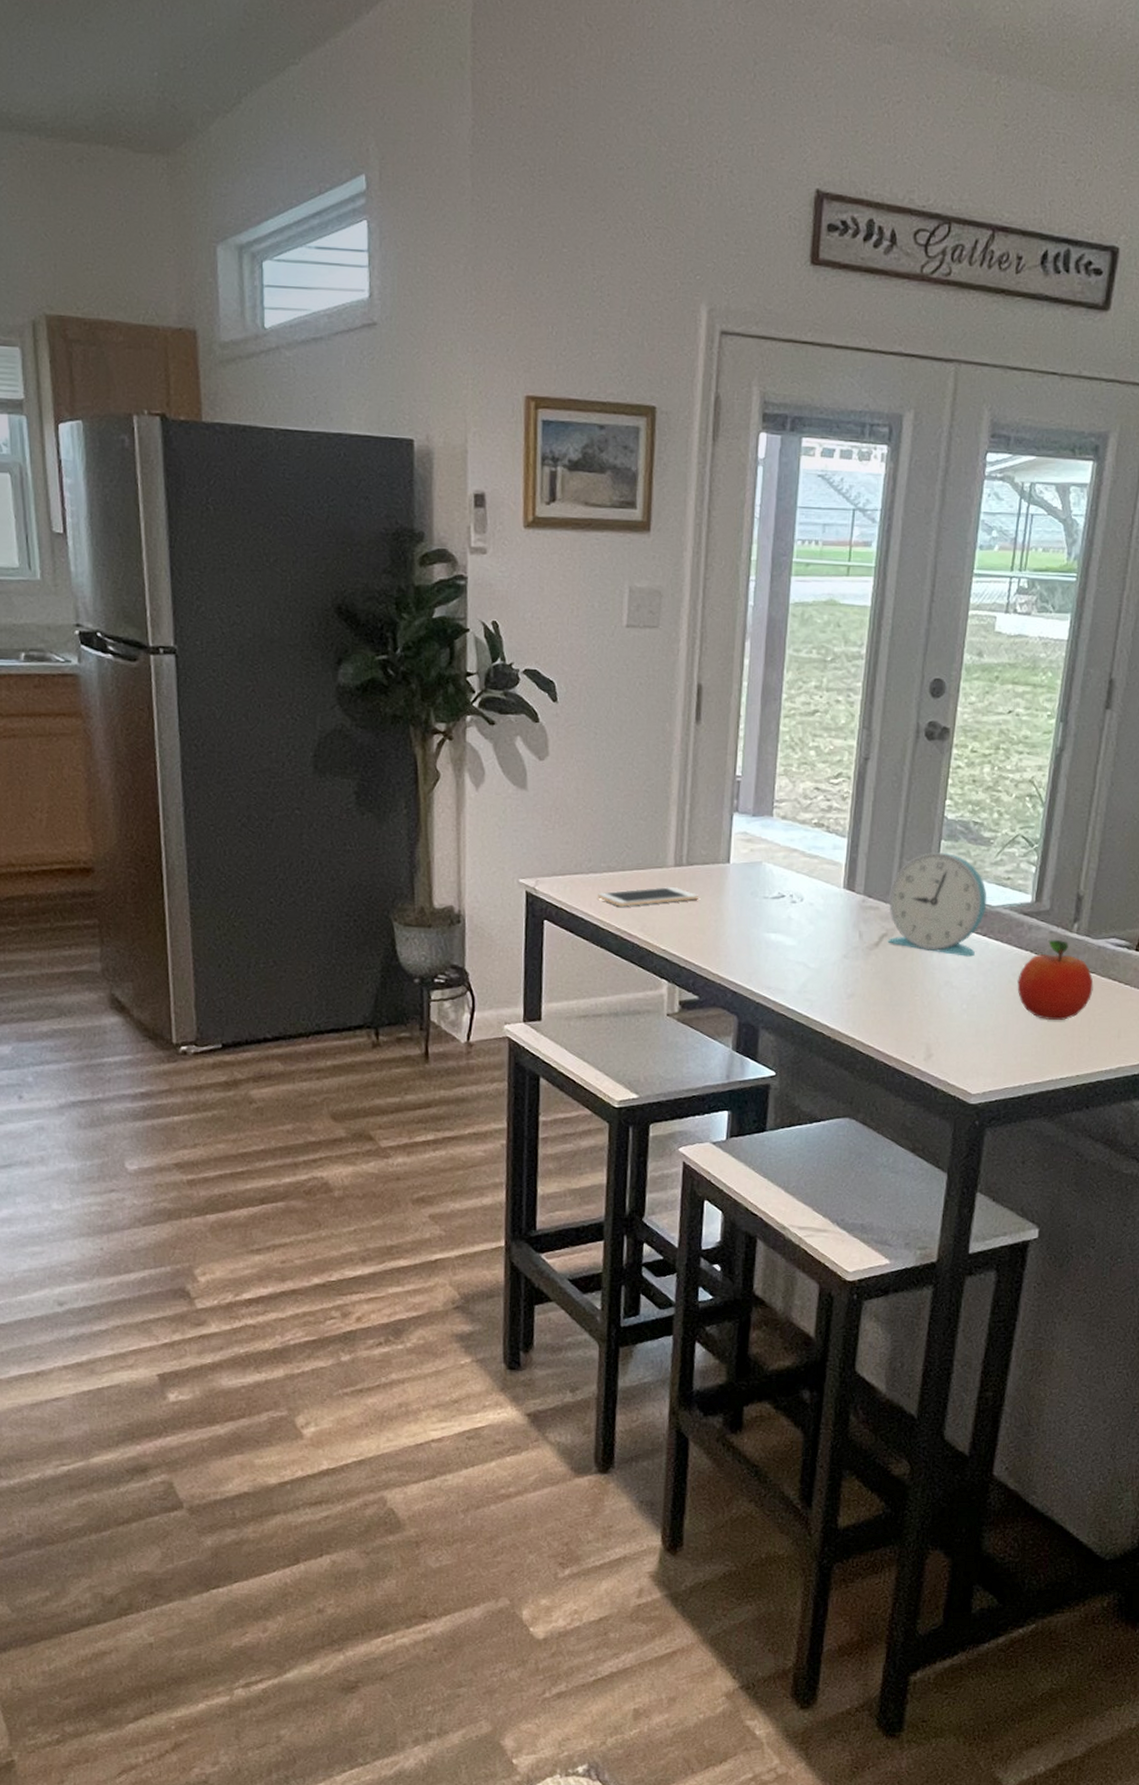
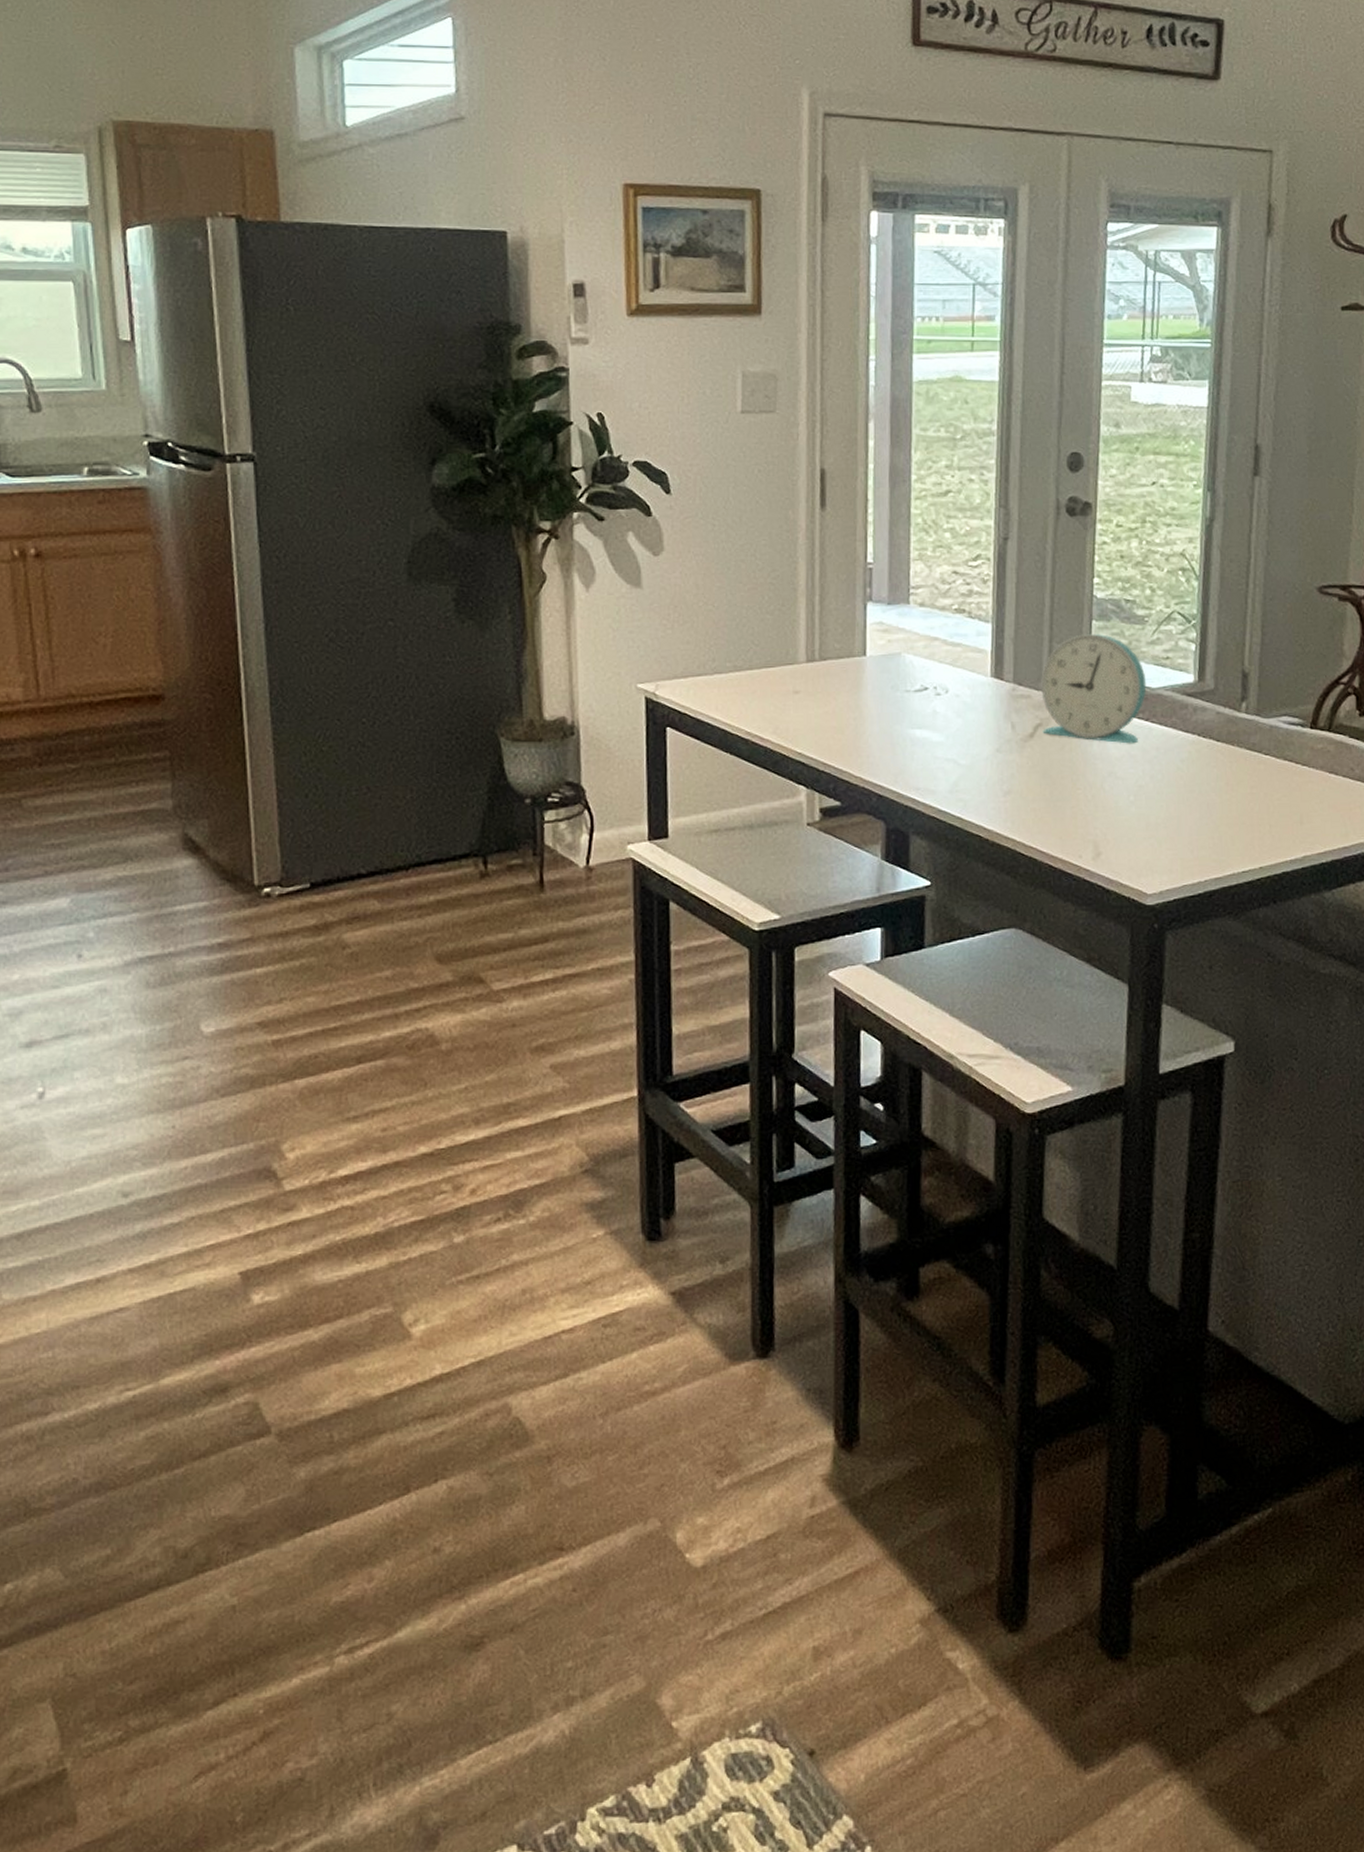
cell phone: present [598,886,698,907] -> none [724,684,834,709]
fruit: present [1017,939,1094,1020] -> none [1187,720,1269,808]

